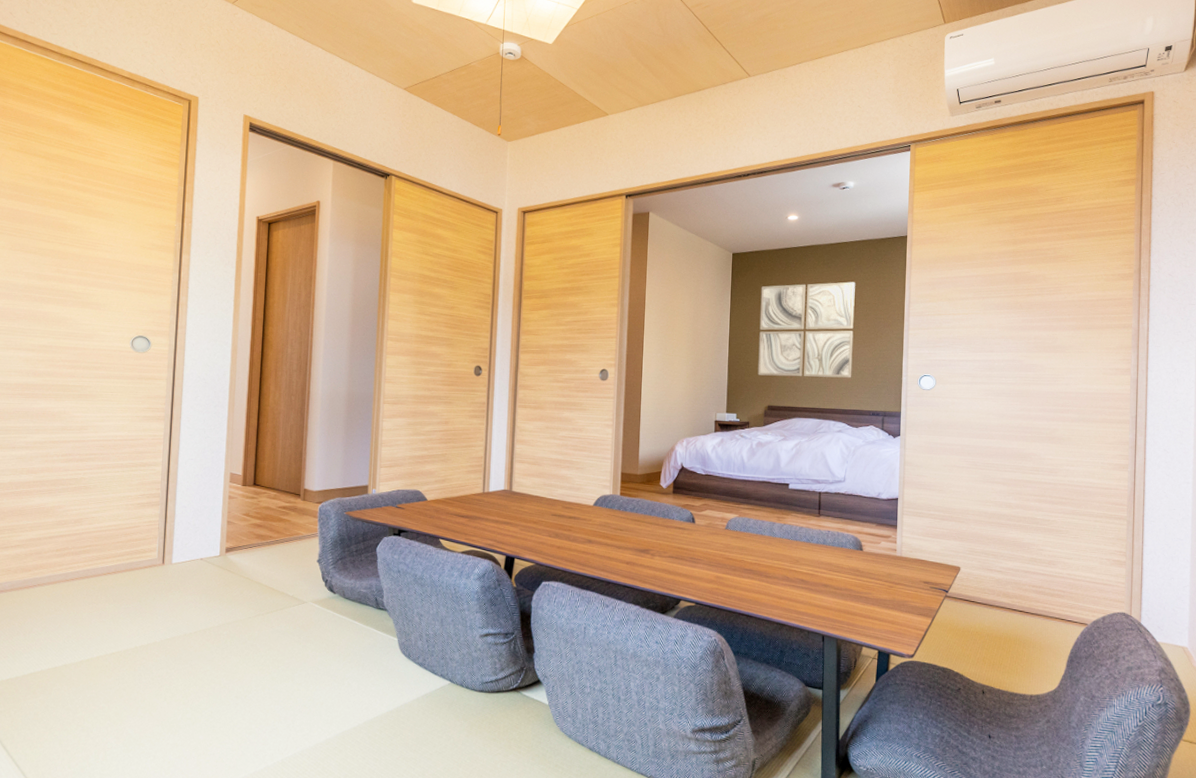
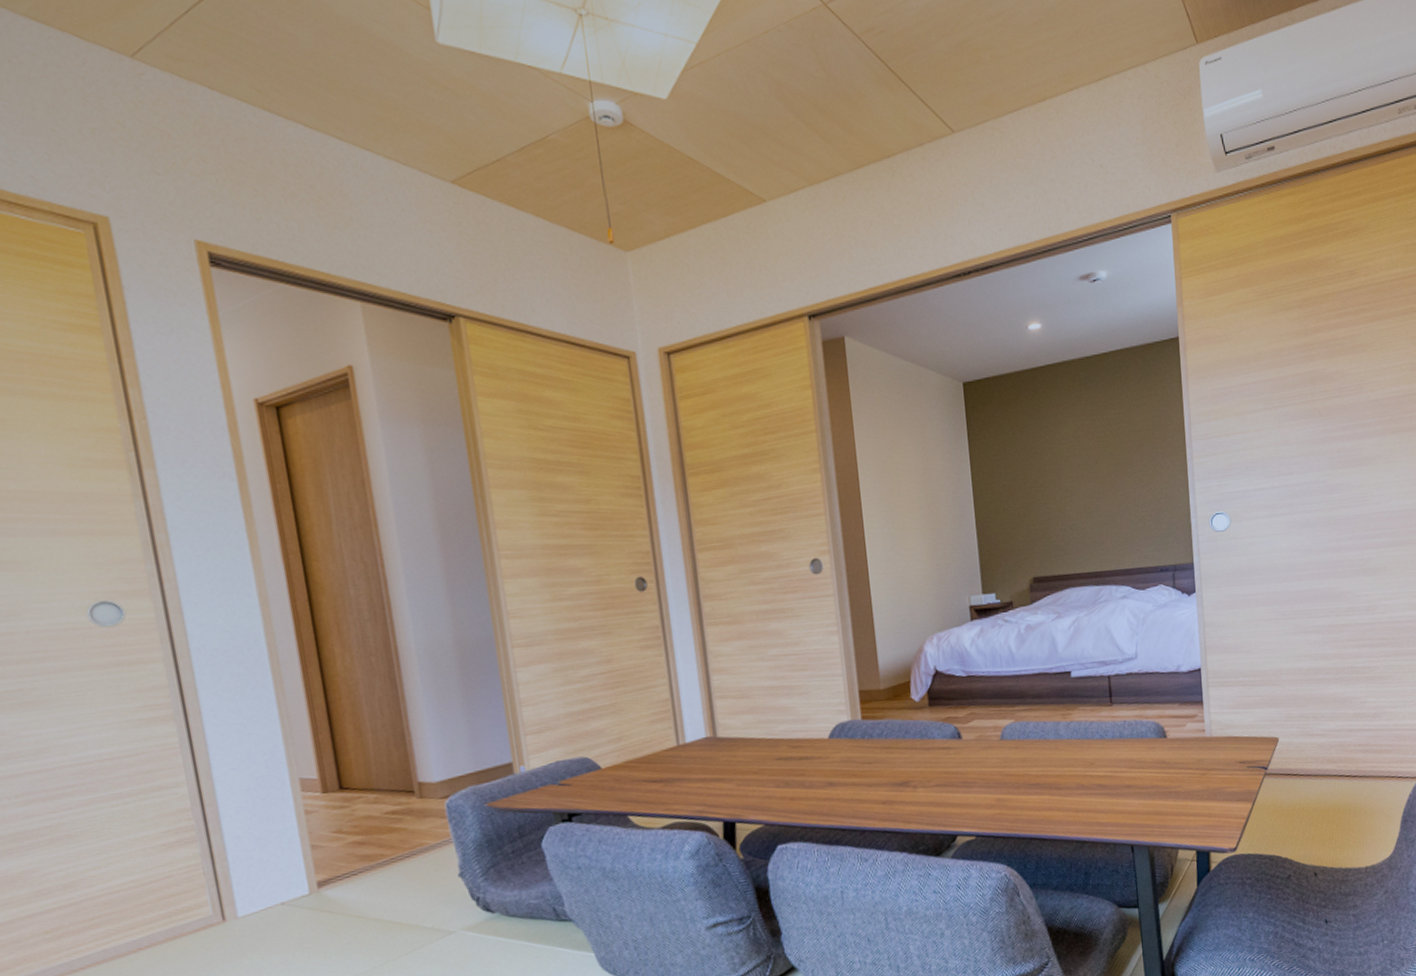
wall art: present [757,282,855,378] -> none [1005,404,1131,540]

